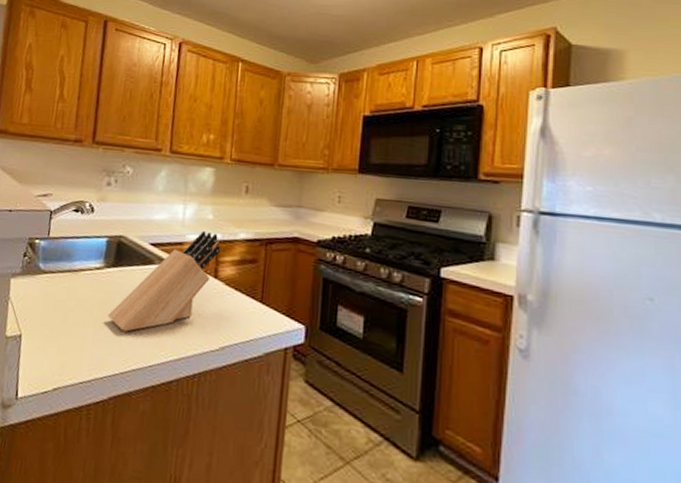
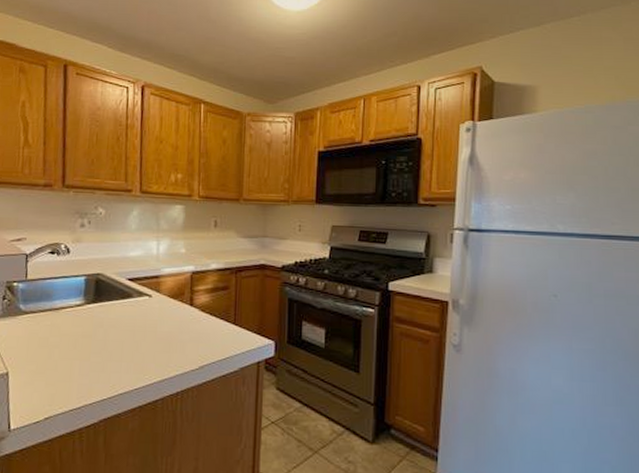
knife block: present [107,230,220,332] -> none [91,263,194,361]

